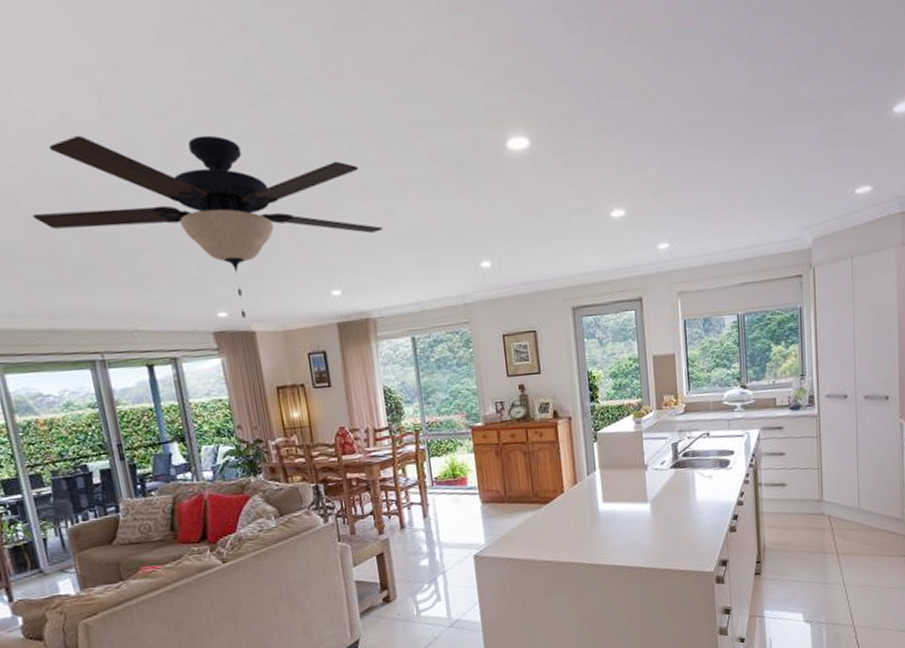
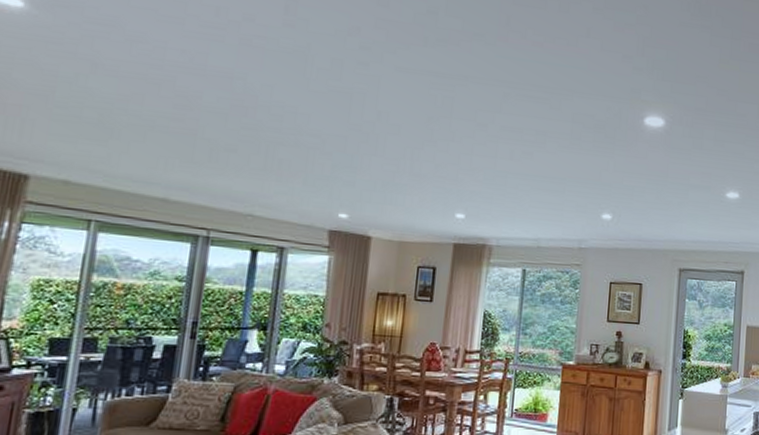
ceiling fan: present [33,135,382,318] -> none [185,36,517,223]

